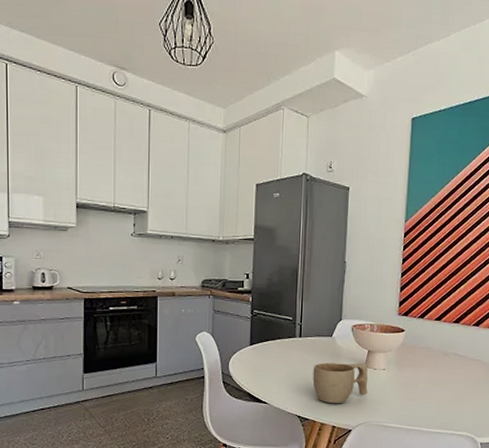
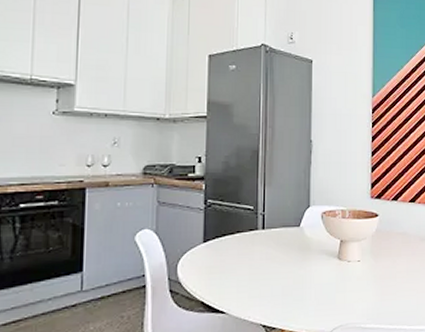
cup: present [312,362,368,404] -> none [279,255,342,307]

